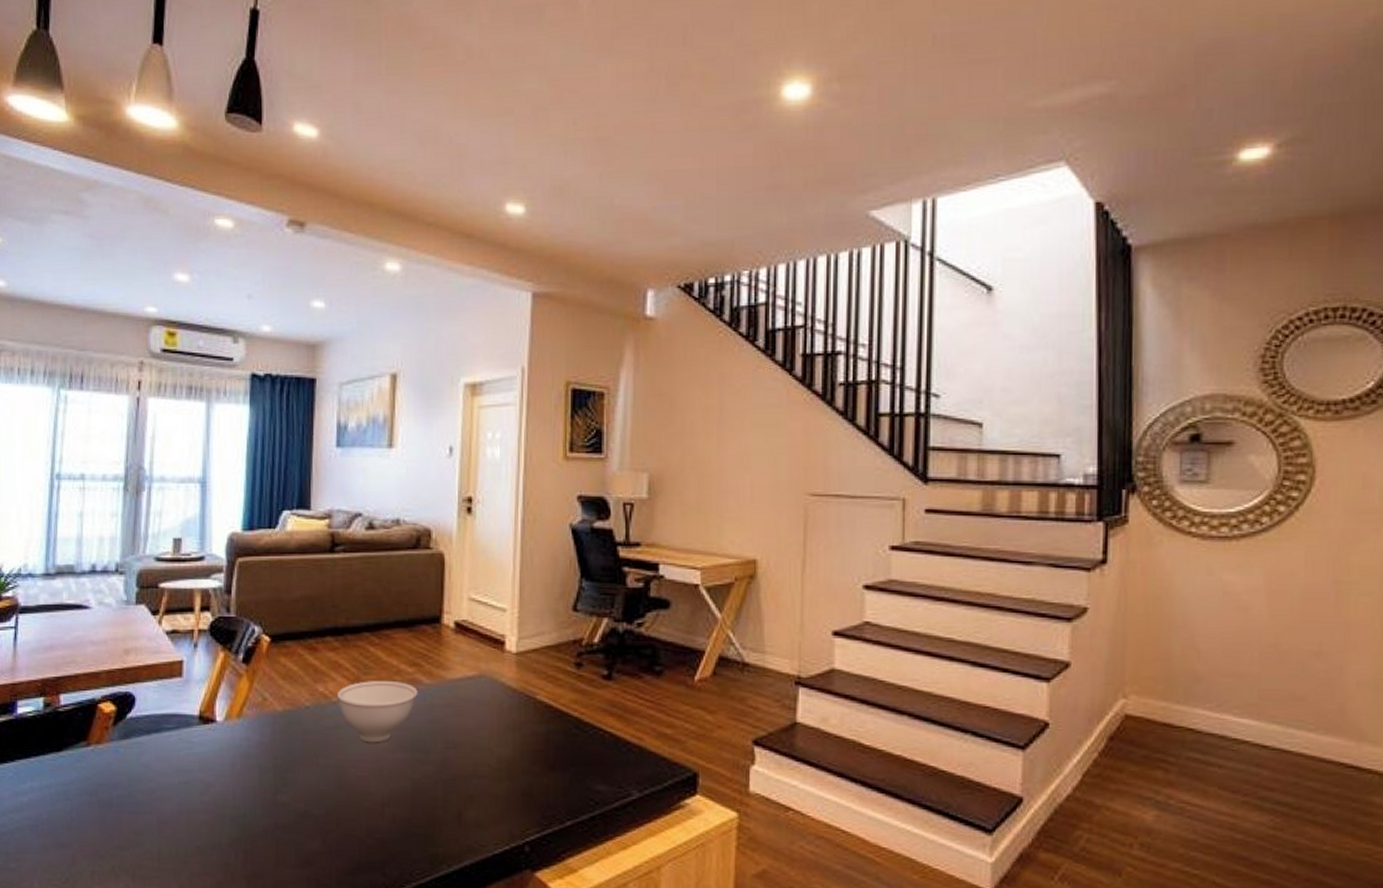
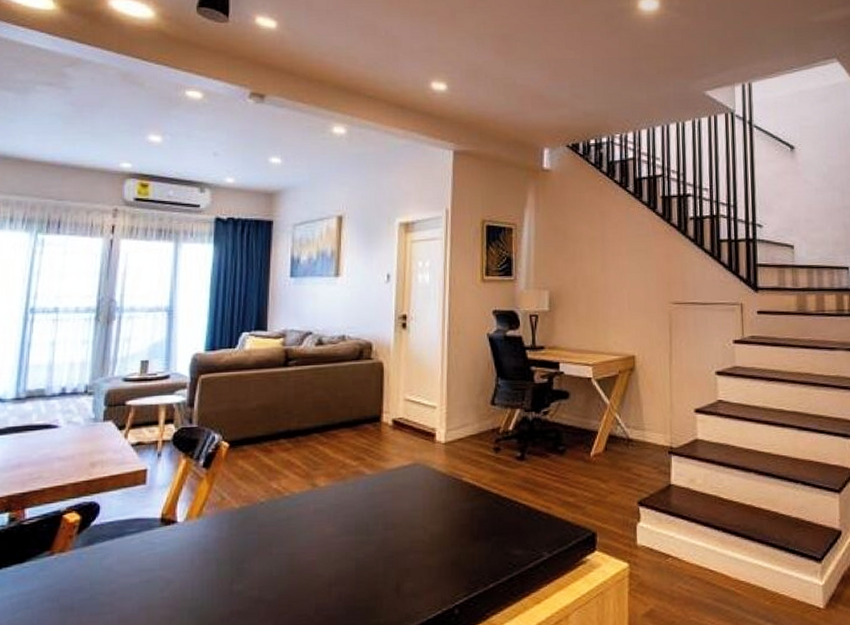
bowl: present [338,681,418,743] -> none [290,474,361,530]

